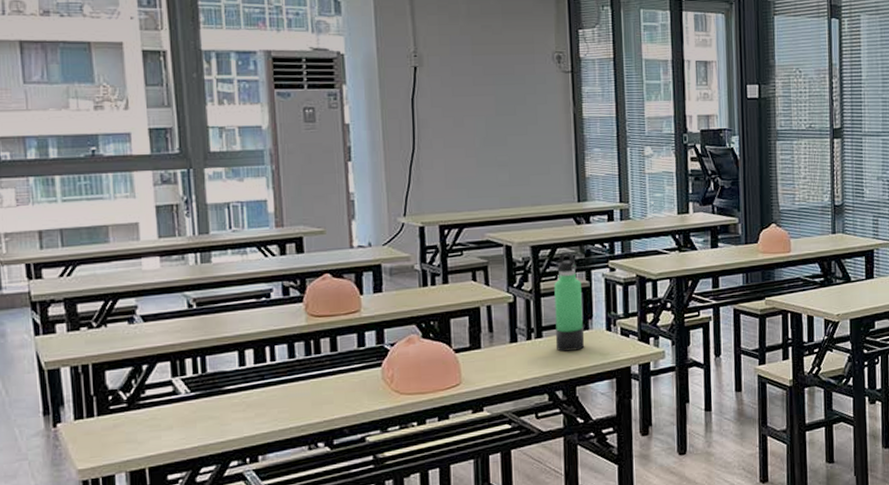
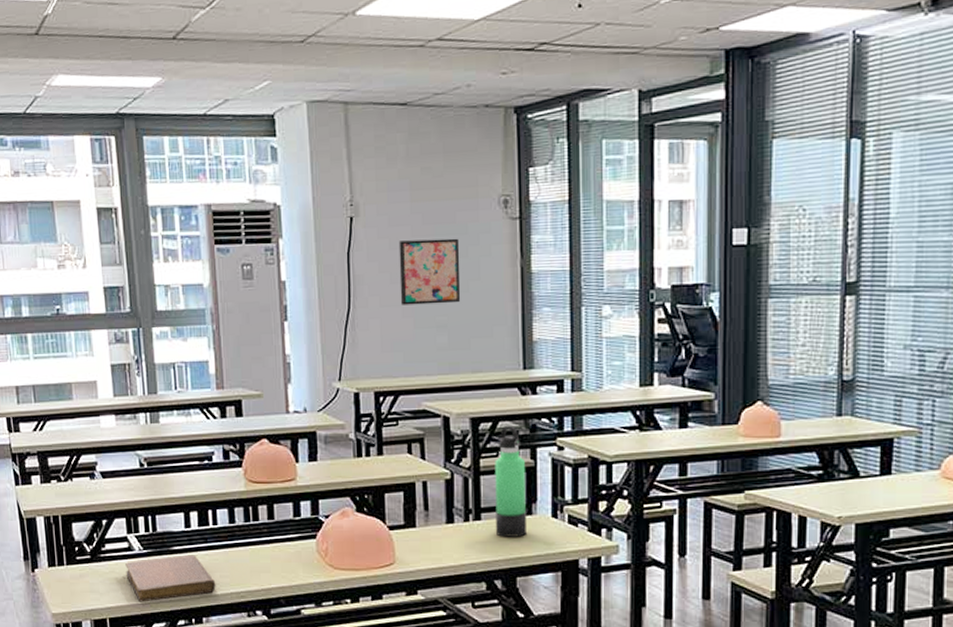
notebook: none [169,392,274,447] -> present [125,554,216,602]
wall art: none [461,88,520,147] -> present [398,238,461,305]

